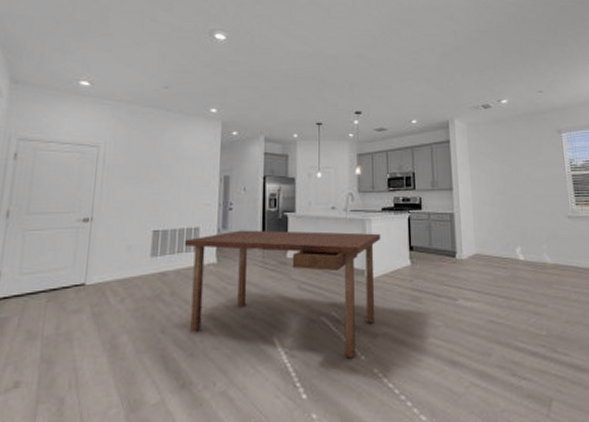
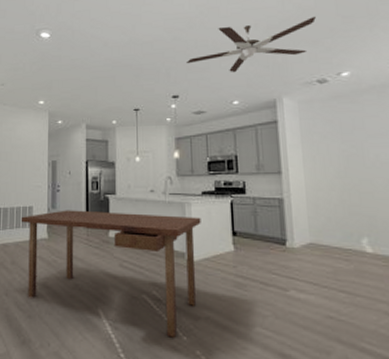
ceiling fan: none [368,47,482,94] -> present [185,16,316,73]

